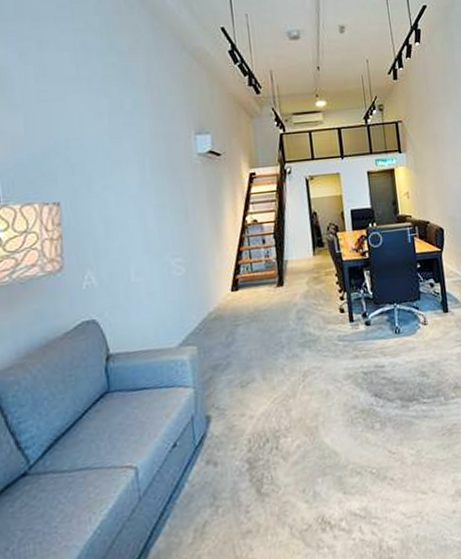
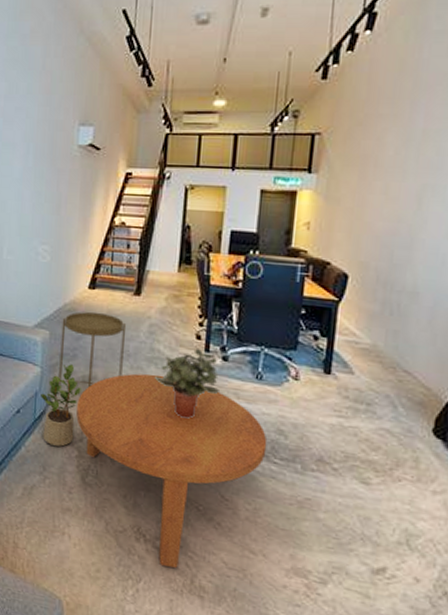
potted plant: none [198,373,242,469] -> present [41,364,81,447]
side table: none [209,311,279,401] -> present [58,311,127,388]
coffee table: none [239,354,416,546] -> present [76,373,268,568]
potted plant: none [309,320,369,391] -> present [154,347,219,419]

